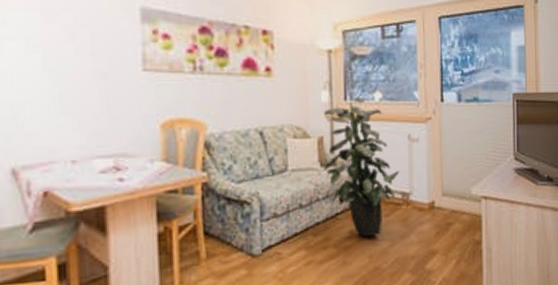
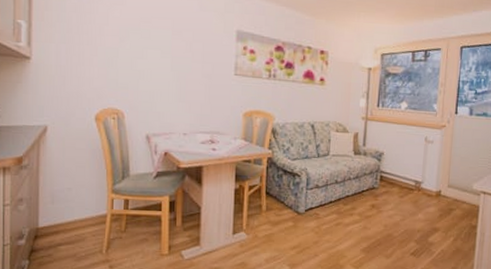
indoor plant: present [323,98,400,237] -> none [356,105,416,211]

